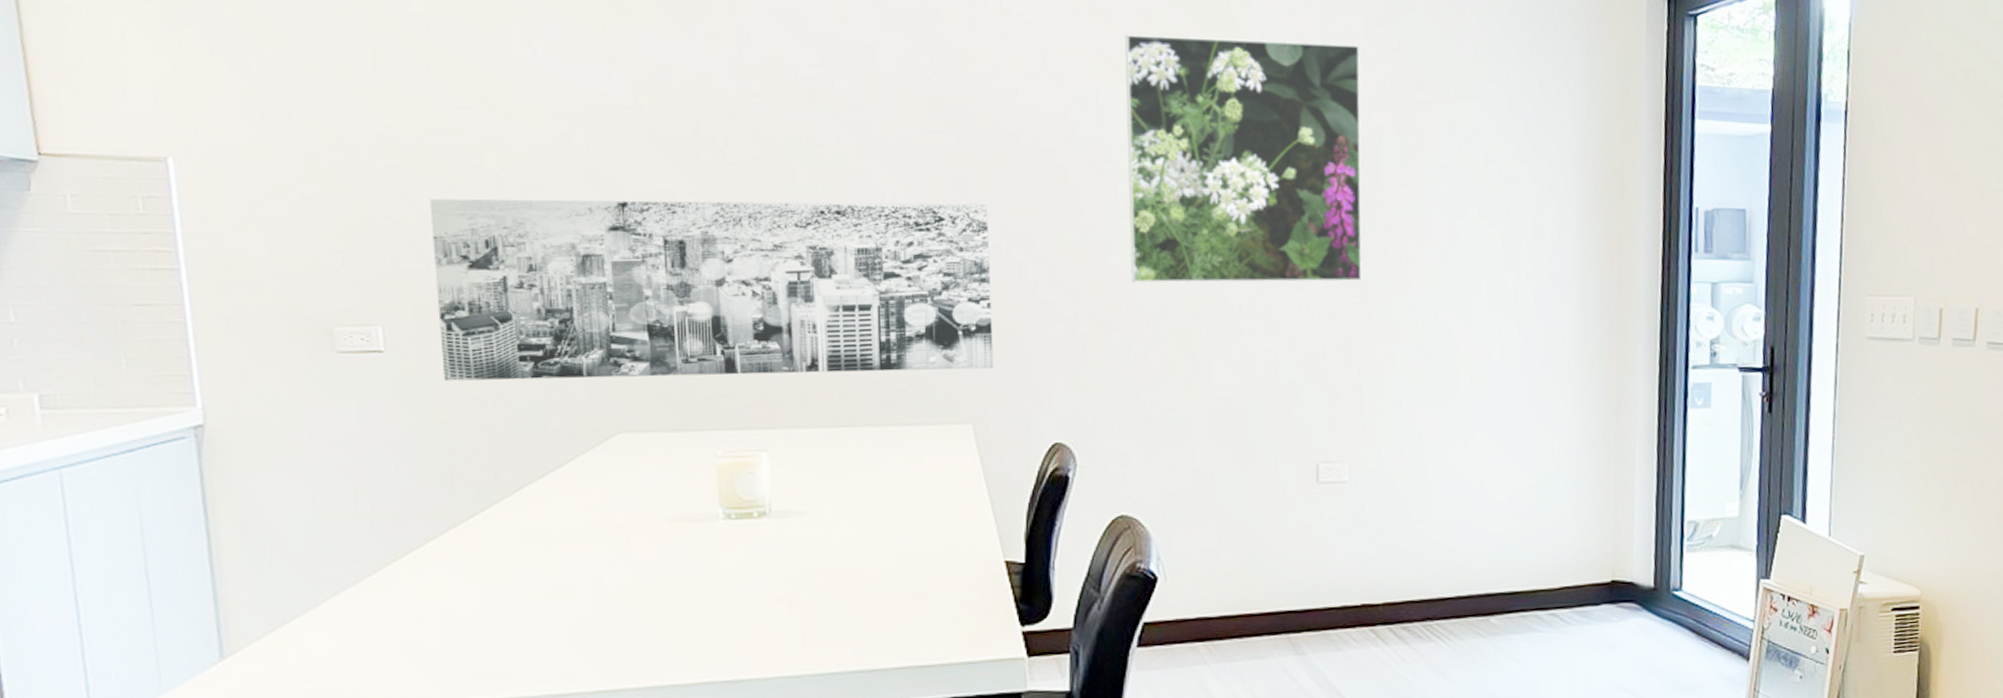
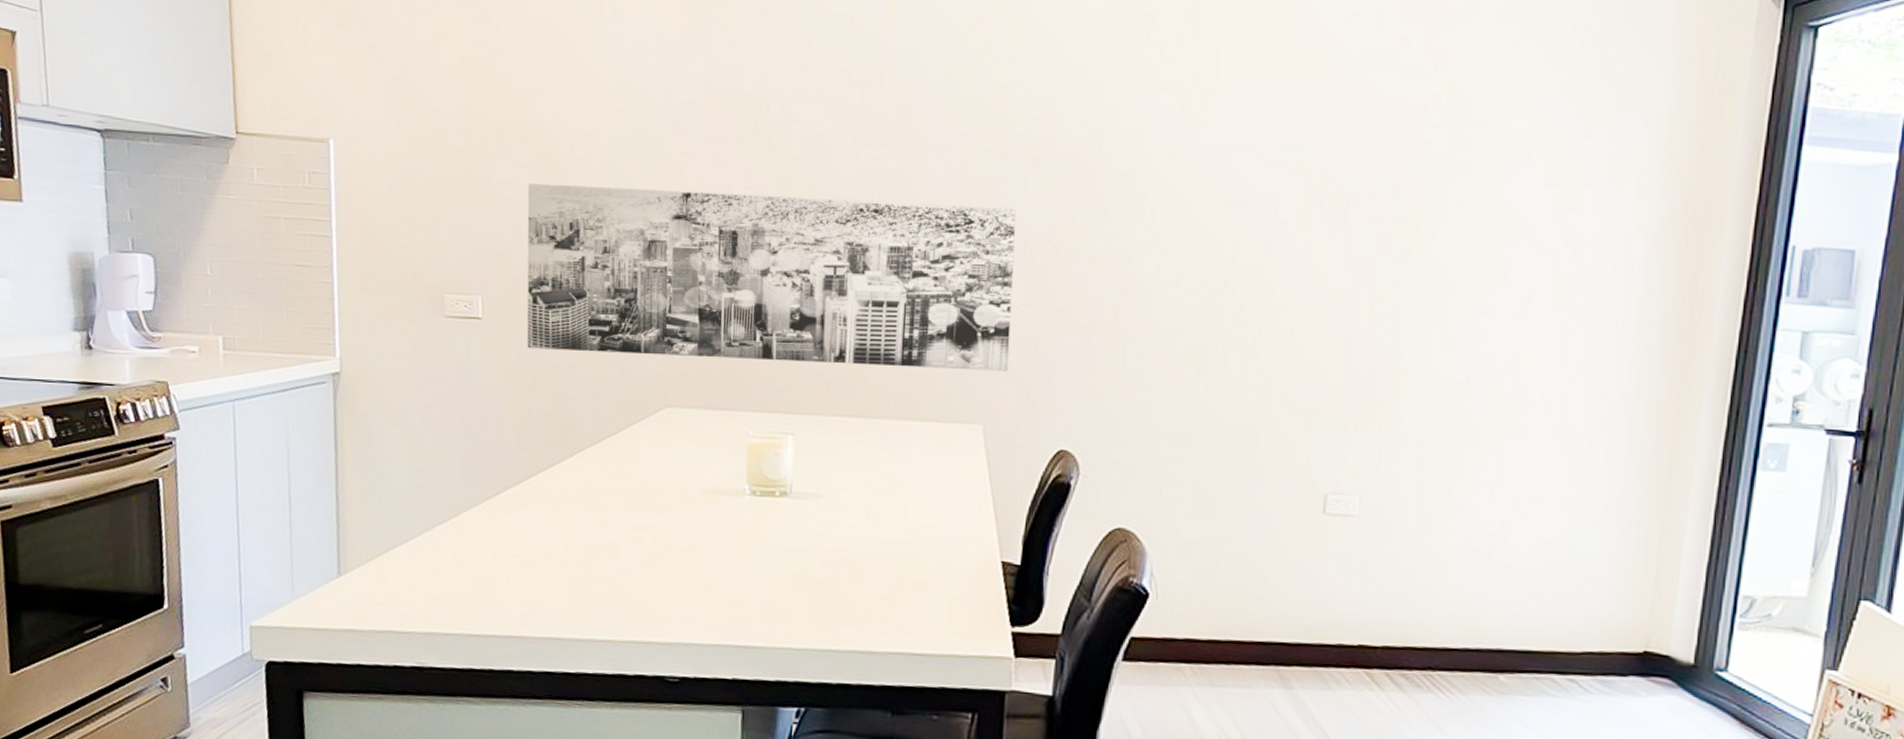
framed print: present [1125,34,1363,283] -> none [1152,40,1415,307]

